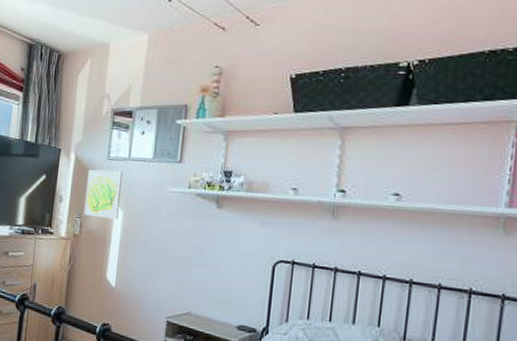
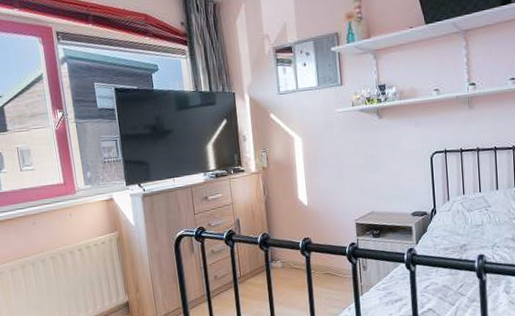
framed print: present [84,169,122,220] -> none [263,102,298,149]

